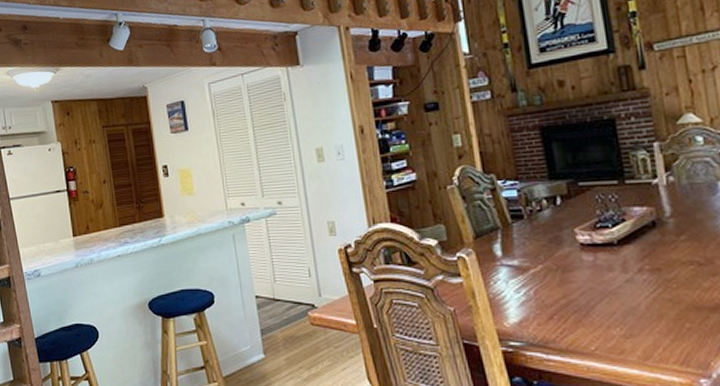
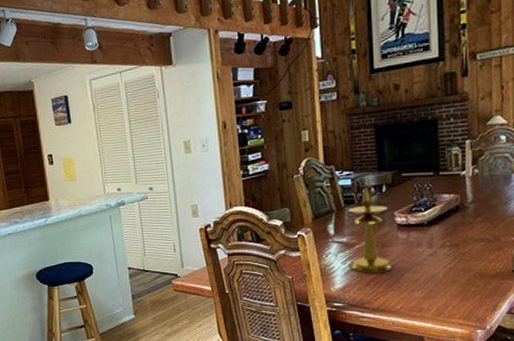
candlestick: none [516,198,578,305] -> present [348,186,391,273]

